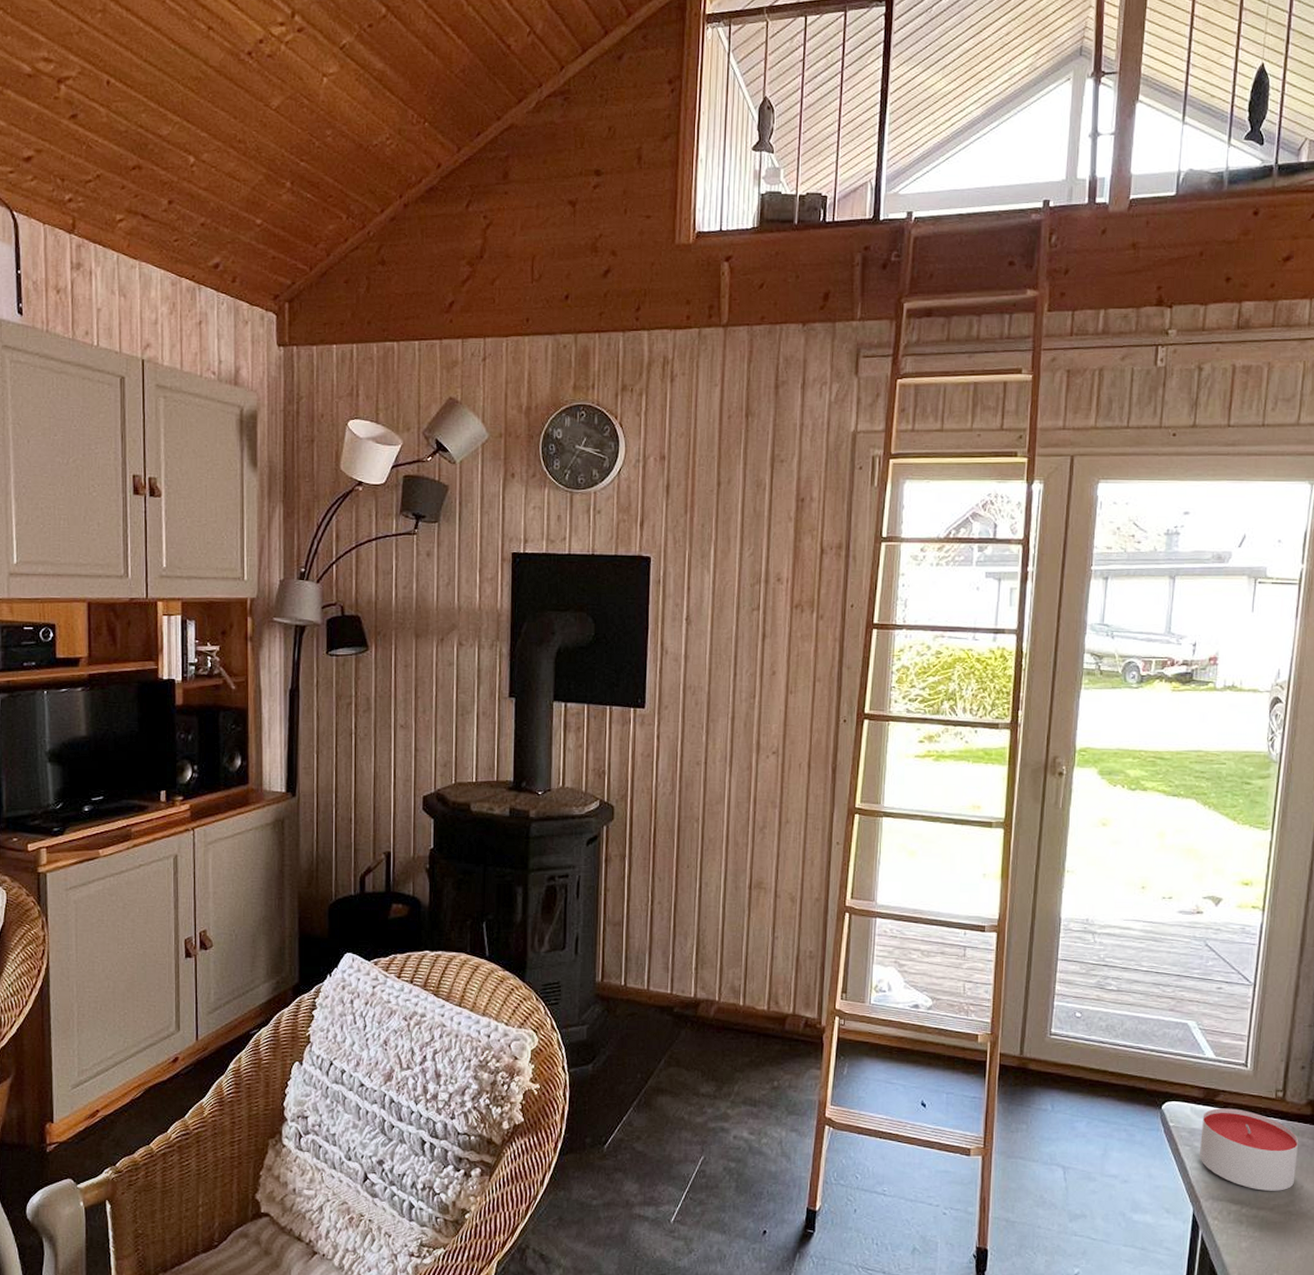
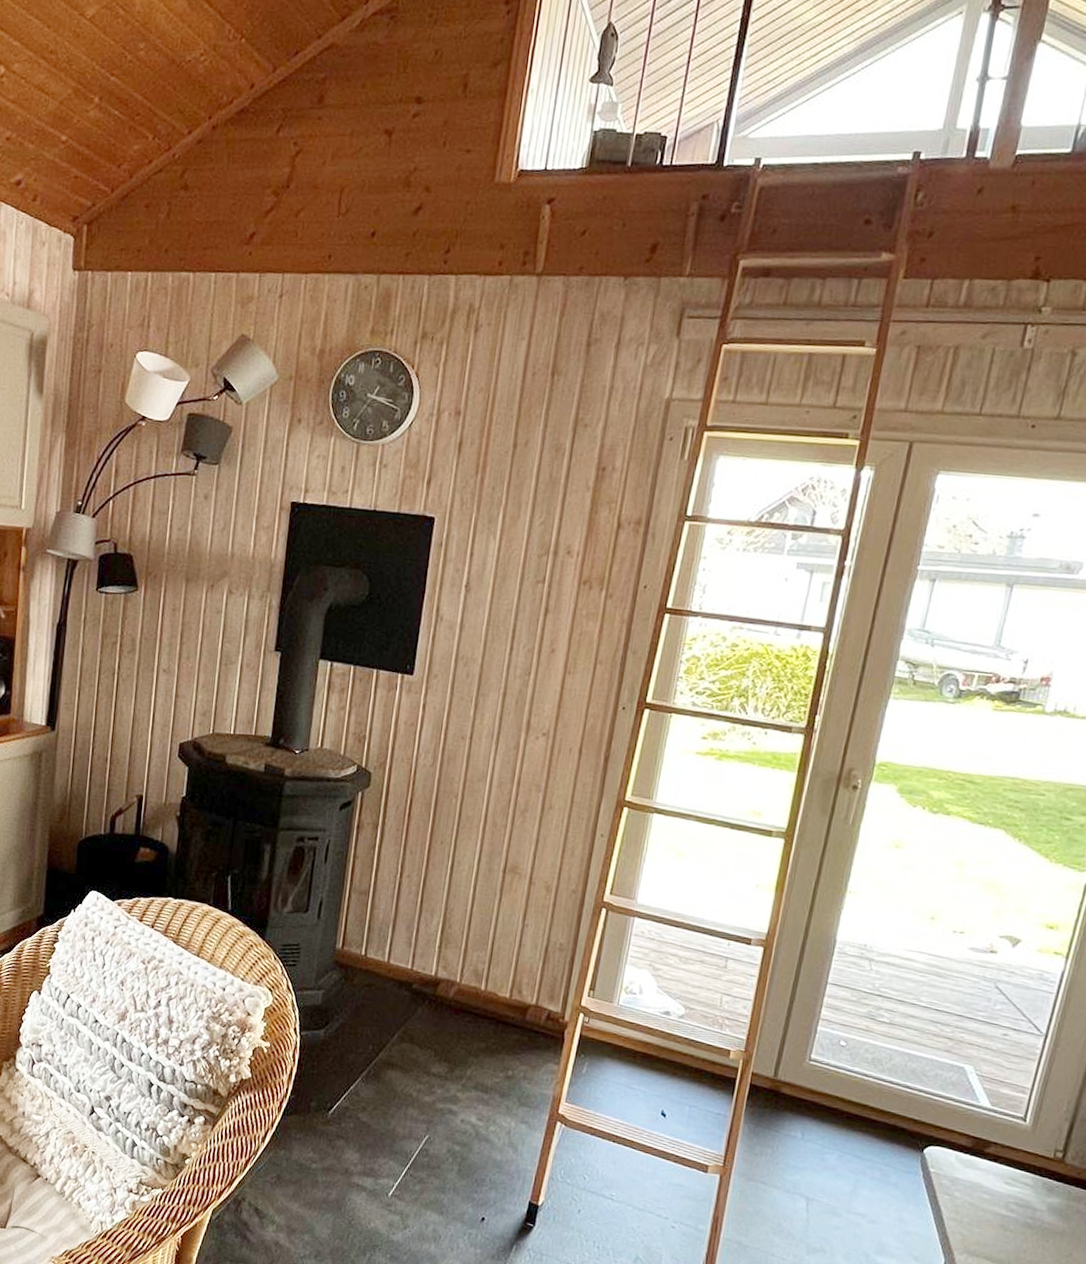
candle: present [1199,1108,1299,1191] -> none [958,1160,1074,1256]

